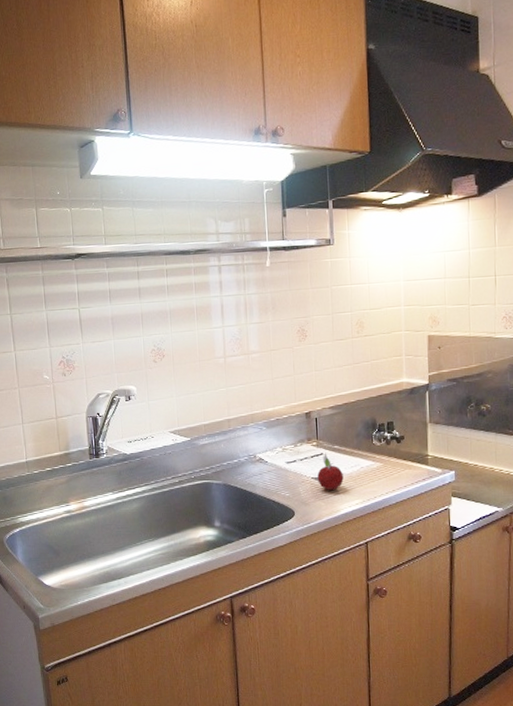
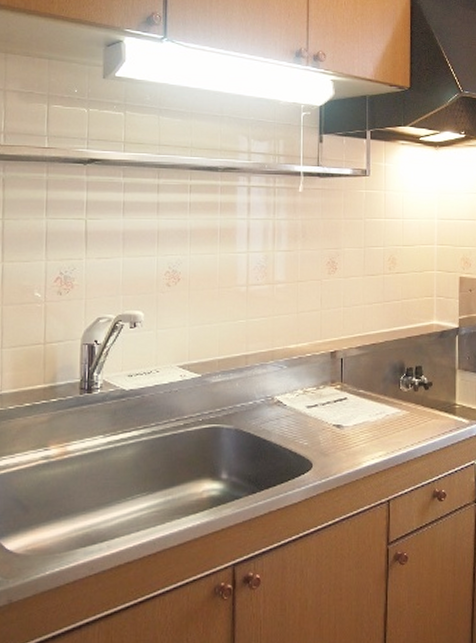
fruit: present [317,453,344,490] -> none [340,397,367,440]

